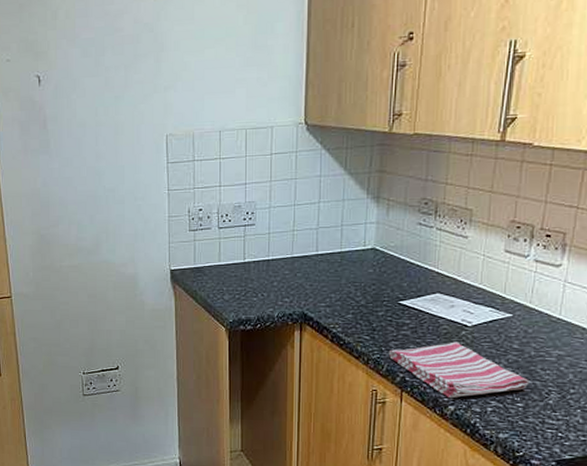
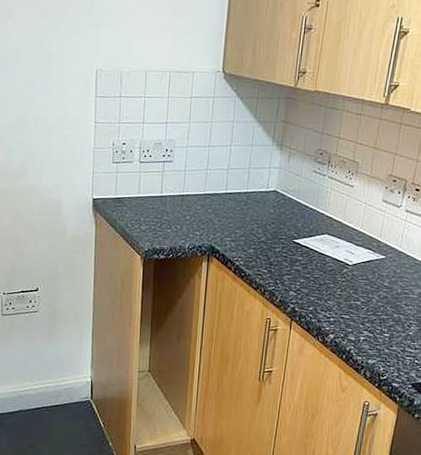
dish towel: present [388,341,529,399] -> none [282,278,395,328]

